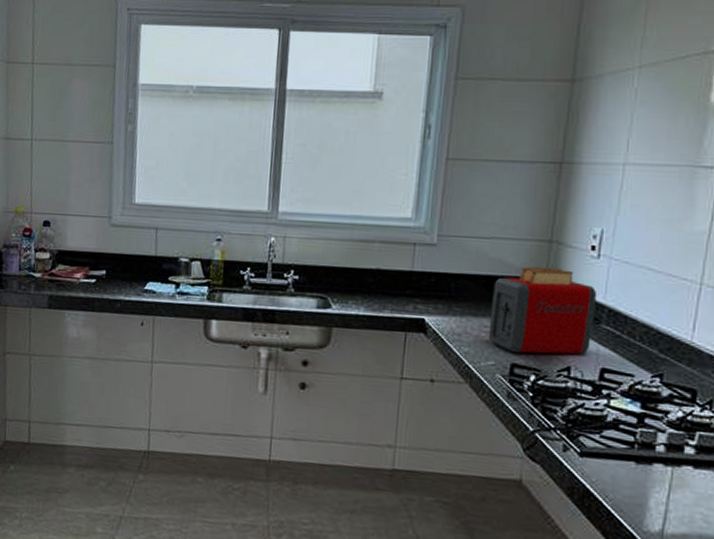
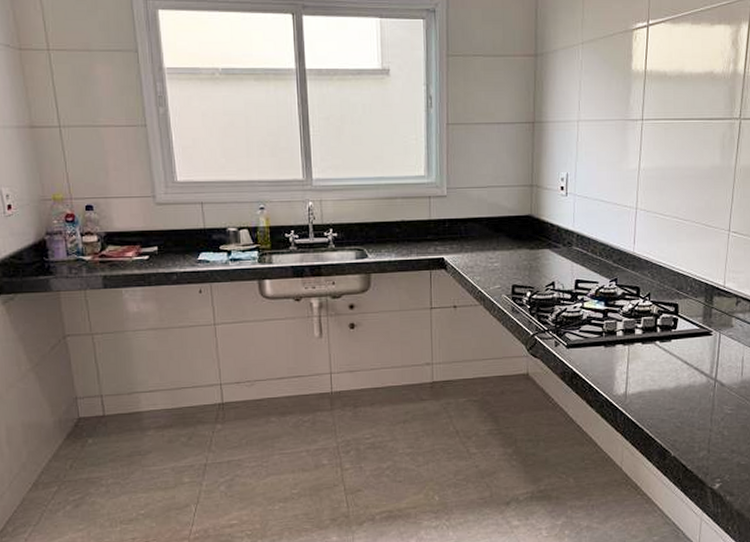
toaster: present [488,266,598,355] -> none [493,206,568,277]

